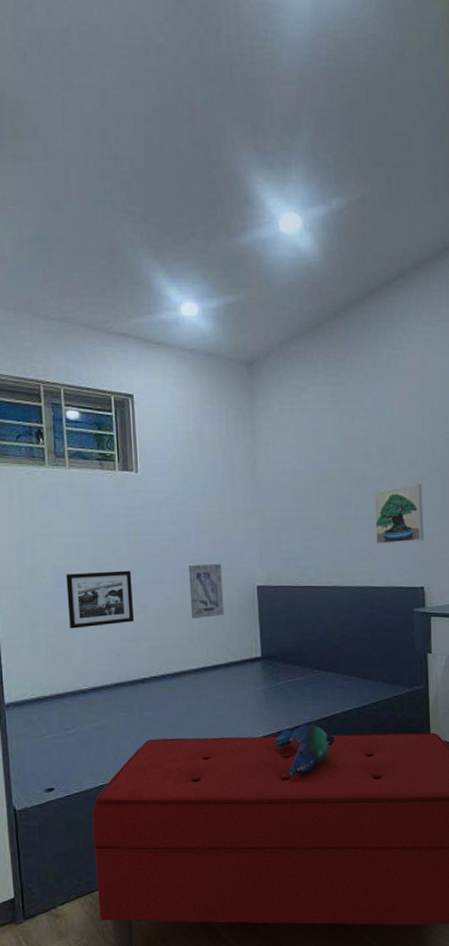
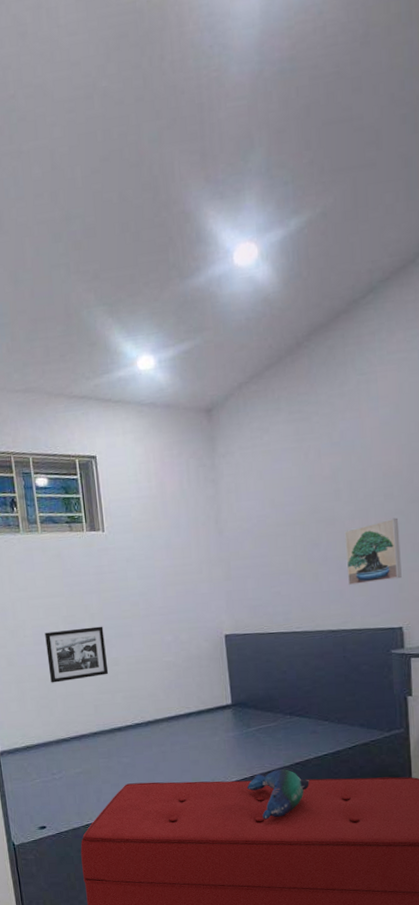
wall art: present [189,563,224,618] -> none [157,614,194,669]

